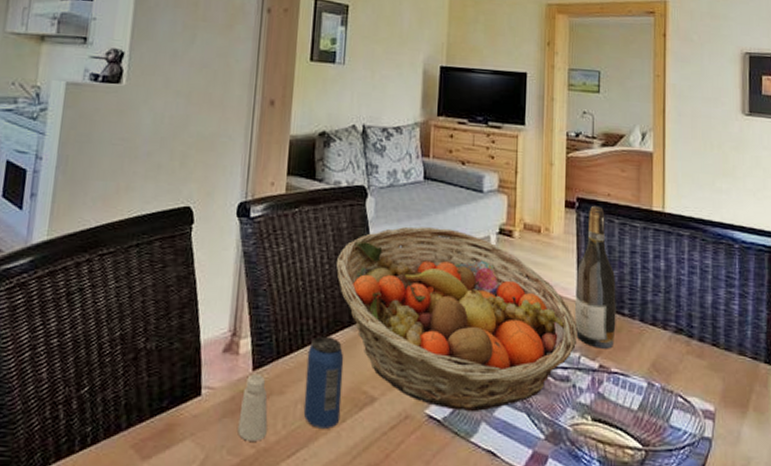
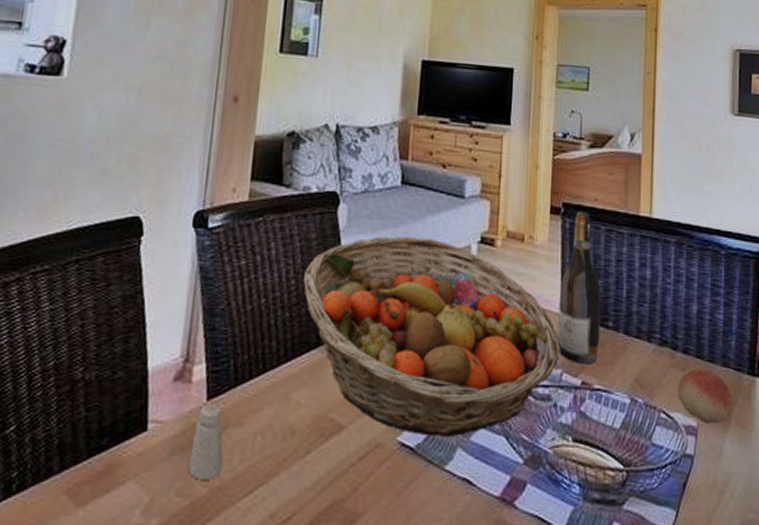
beverage can: present [303,336,344,429] -> none [263,359,310,462]
fruit: none [694,355,749,410] -> present [678,368,732,424]

